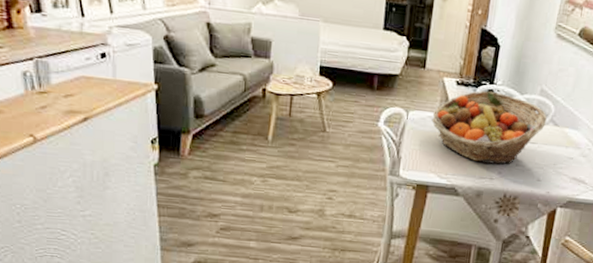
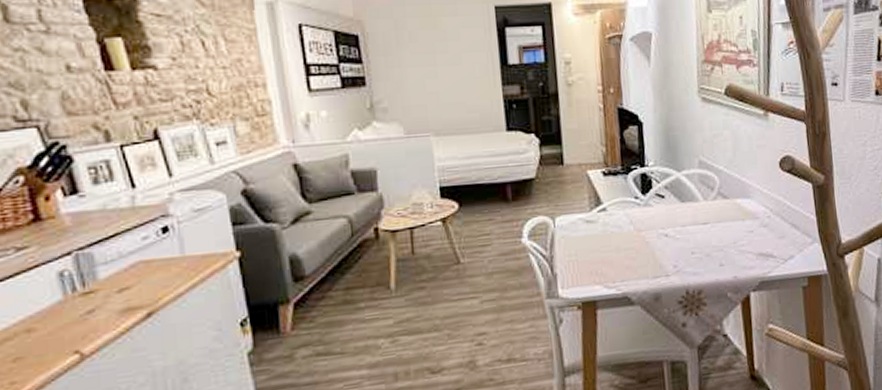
fruit basket: present [431,91,547,165] -> none [582,174,714,260]

